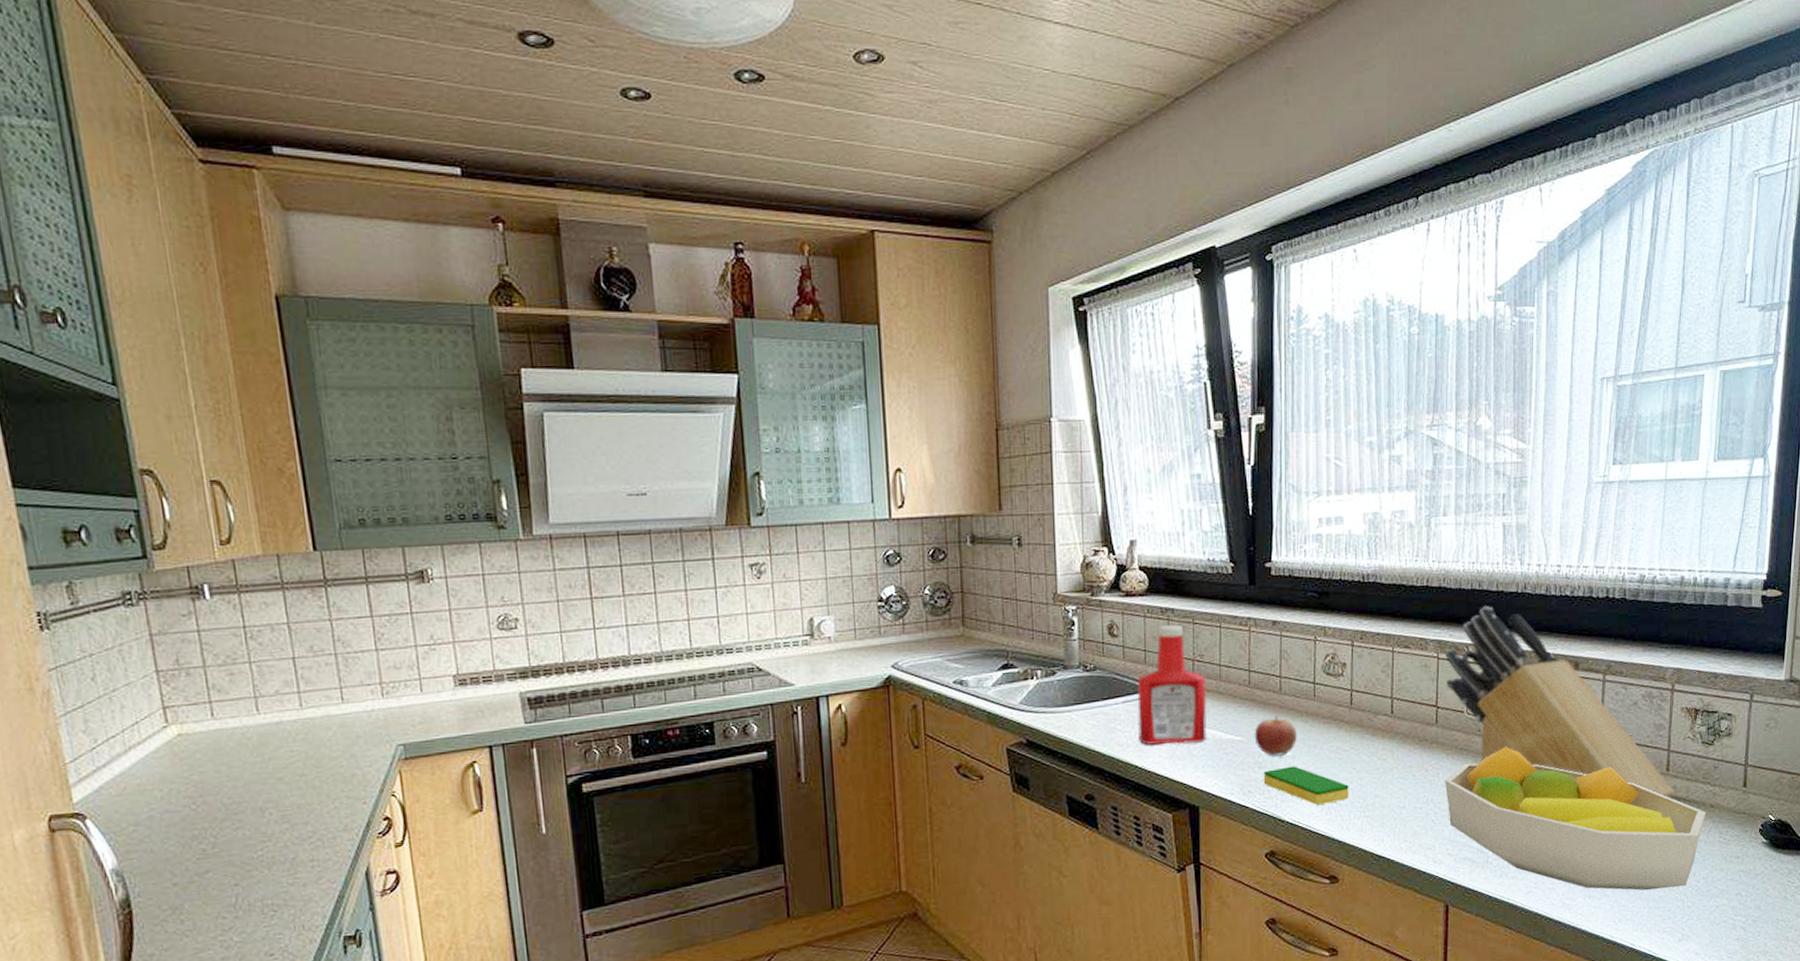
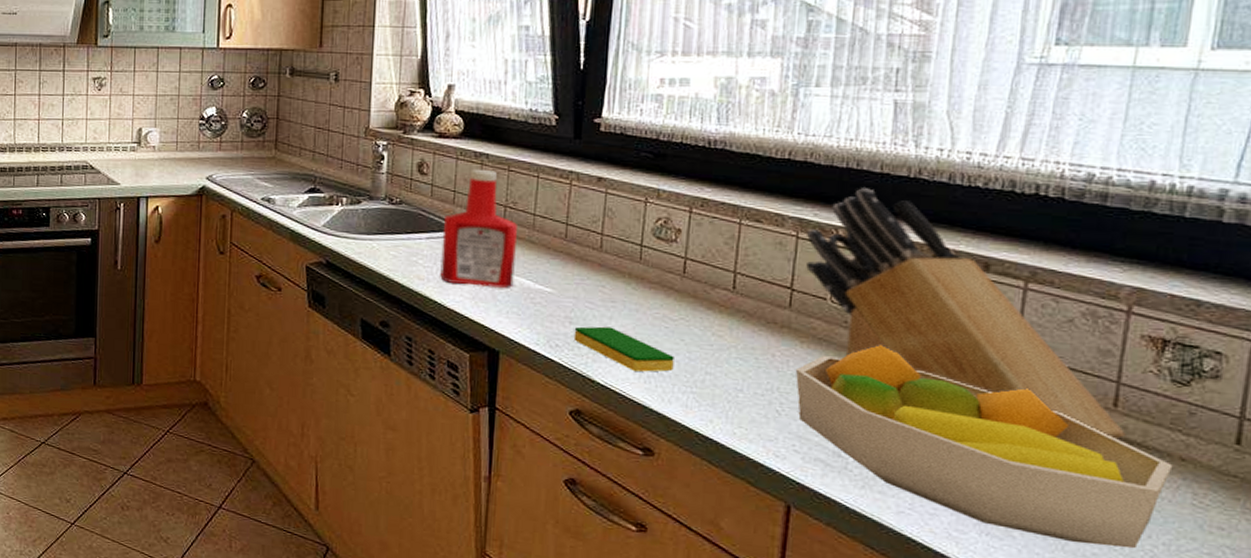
apple: present [1254,715,1297,756] -> none [567,272,617,315]

